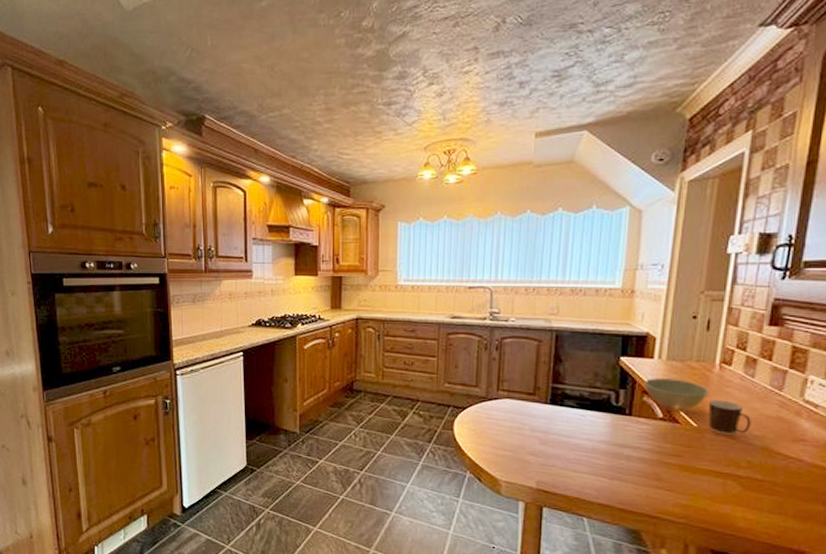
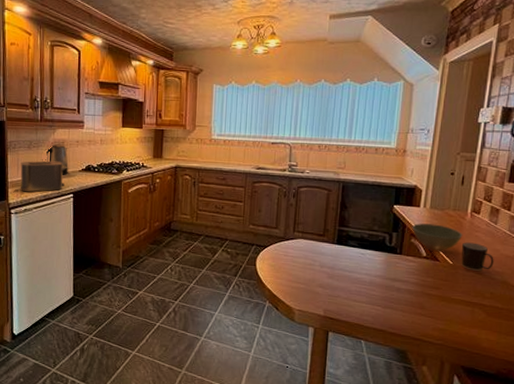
toaster: none [185,315,233,351] -> present [20,160,64,193]
kettle: none [208,298,237,331] -> present [42,145,69,175]

